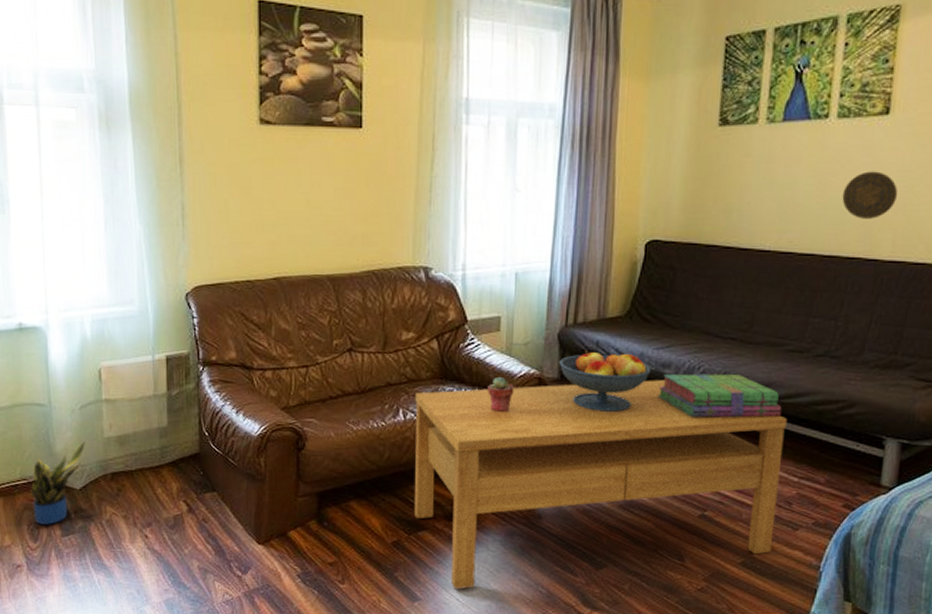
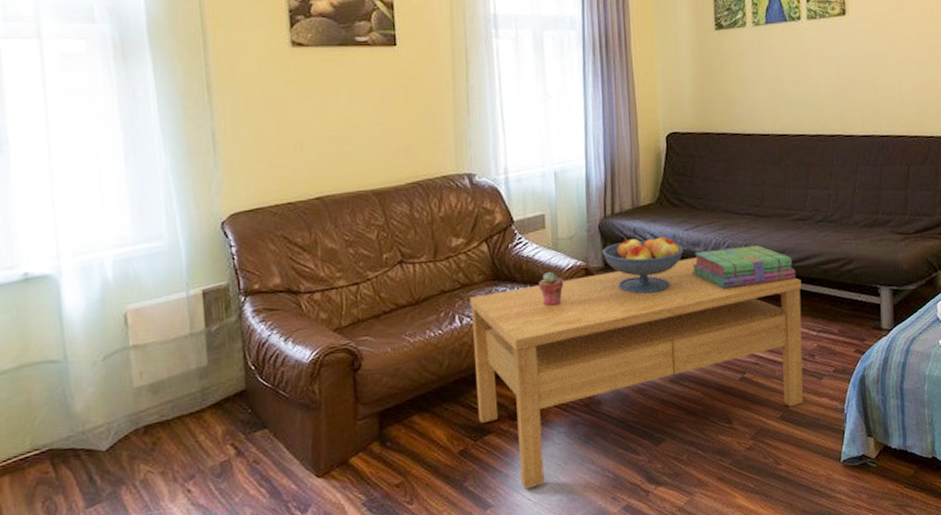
potted plant: present [30,441,85,525] -> none [44,395,111,499]
decorative plate: present [842,171,898,219] -> none [819,62,861,102]

